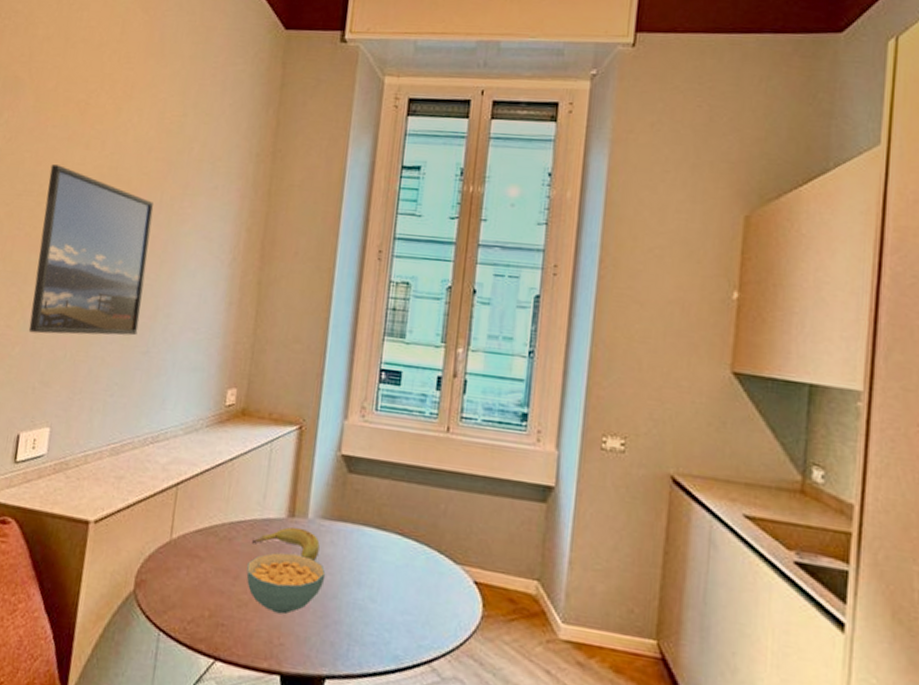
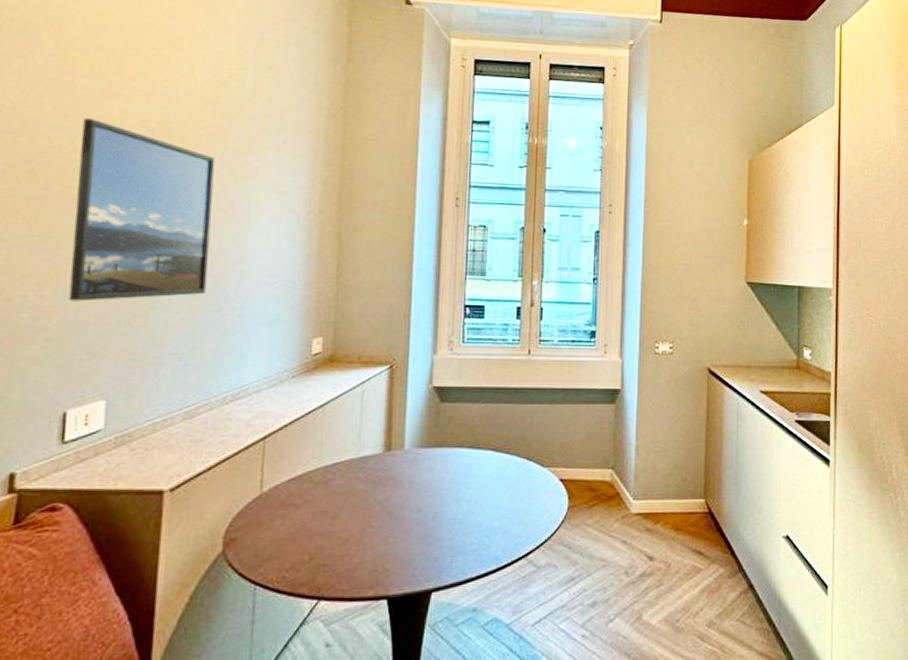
cereal bowl: present [246,552,326,615] -> none [346,484,426,543]
banana: present [252,526,320,561] -> none [350,459,418,488]

